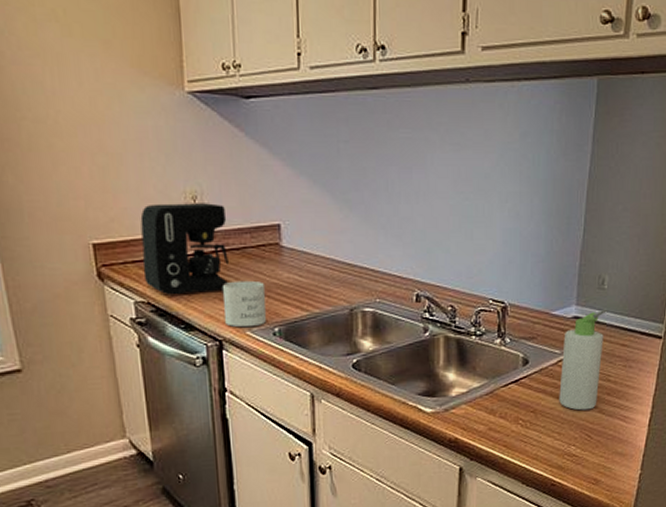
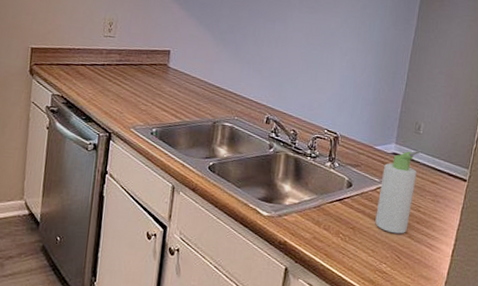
coffee maker: present [140,203,228,296] -> none [62,24,132,95]
mug: present [223,280,267,328] -> none [115,88,152,125]

